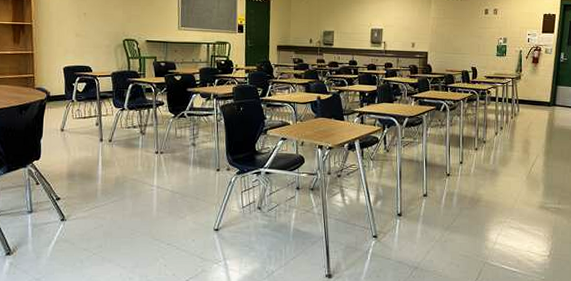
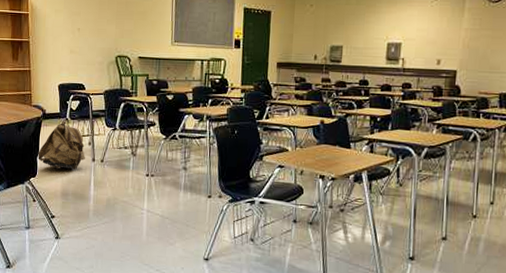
backpack: none [41,101,93,152] -> present [38,119,85,170]

